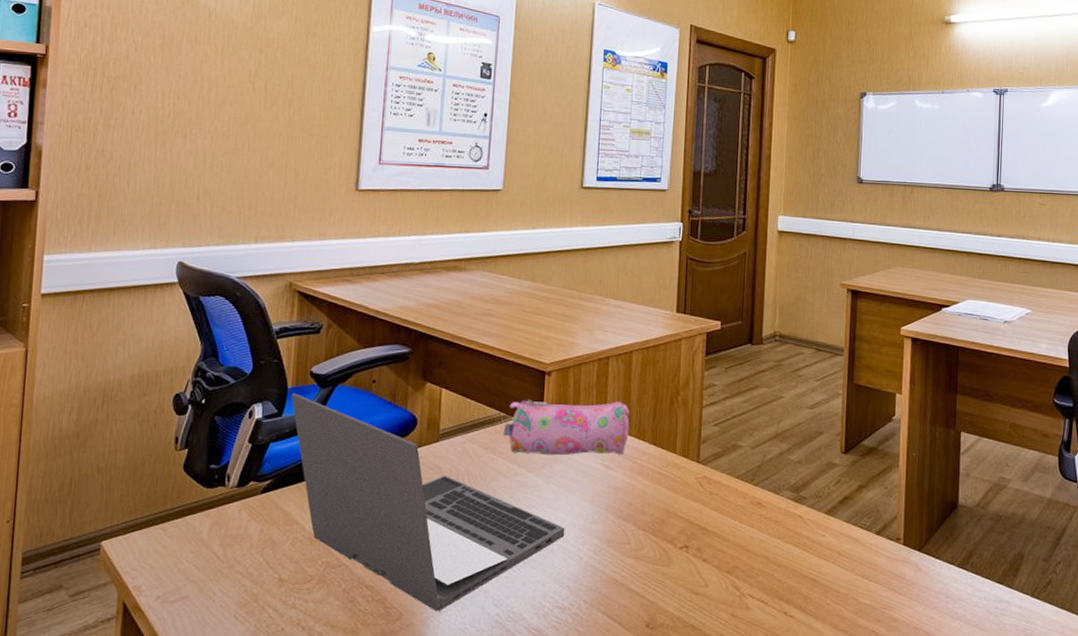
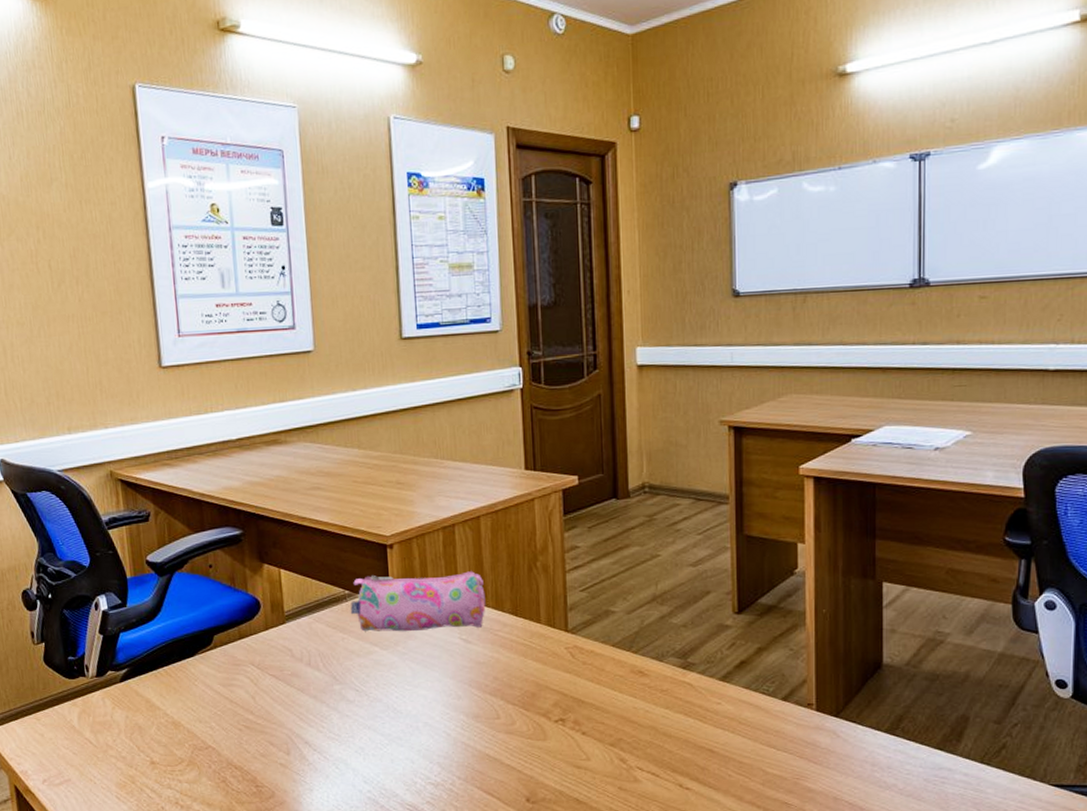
laptop: present [291,393,565,612] -> none [131,583,429,790]

